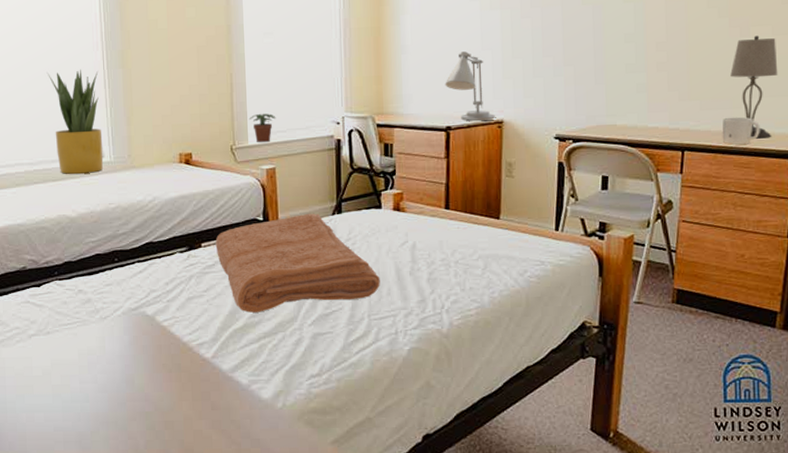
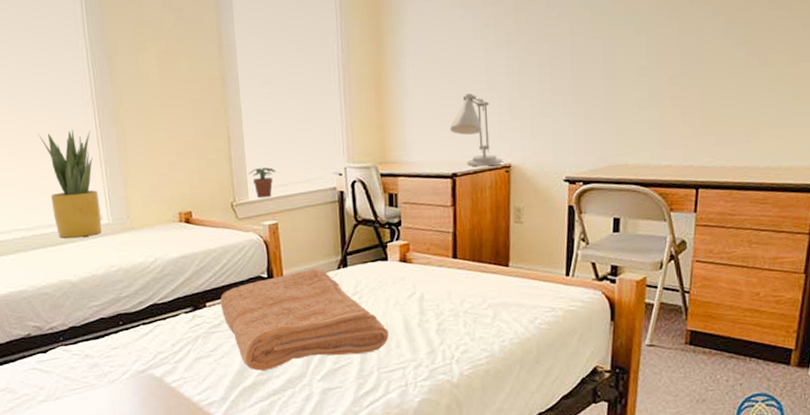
mug: present [722,117,760,145] -> none [738,150,778,181]
table lamp: present [730,35,778,139] -> none [747,63,798,173]

